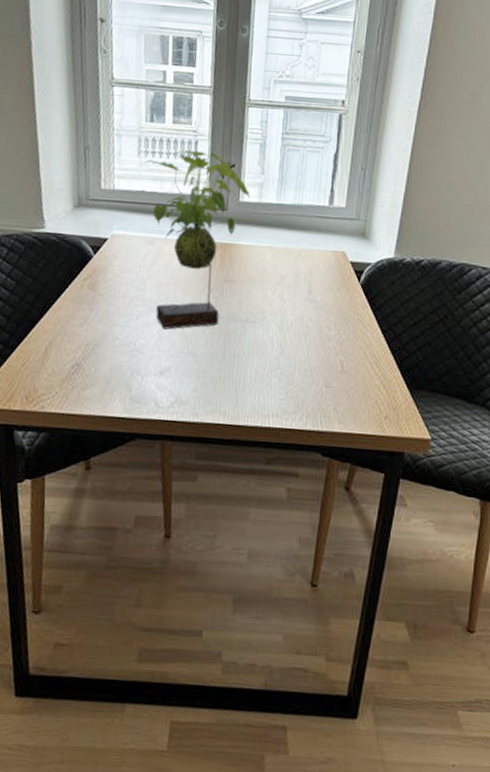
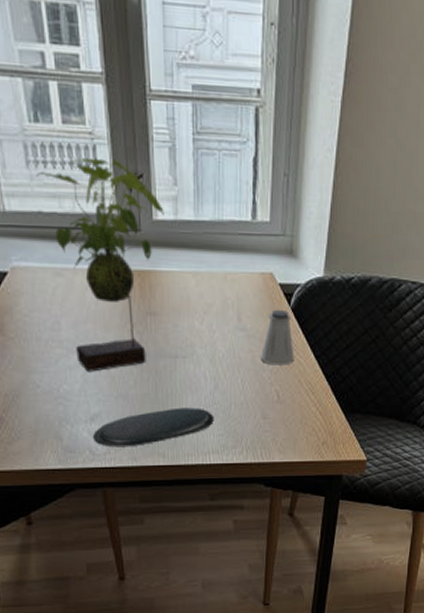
oval tray: none [159,369,278,403] -> present [92,407,215,447]
saltshaker: none [327,284,361,337] -> present [260,309,294,366]

